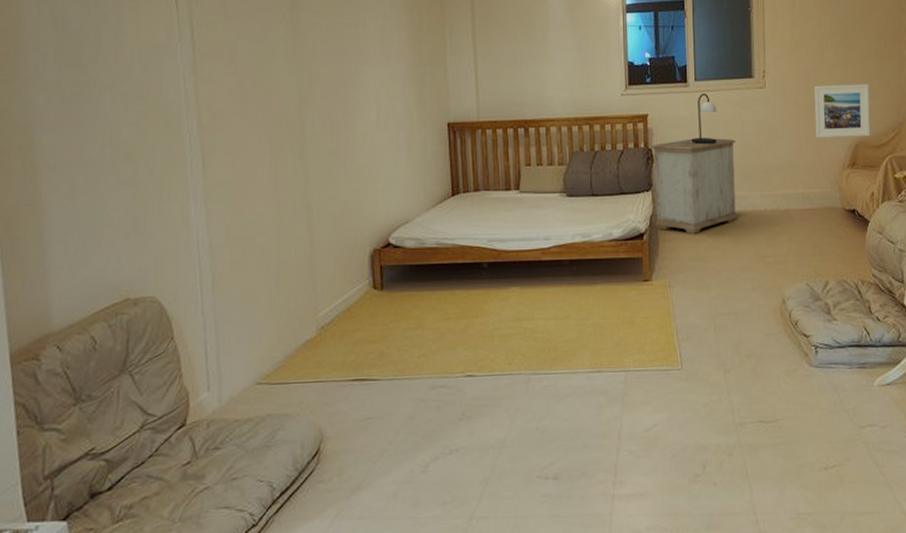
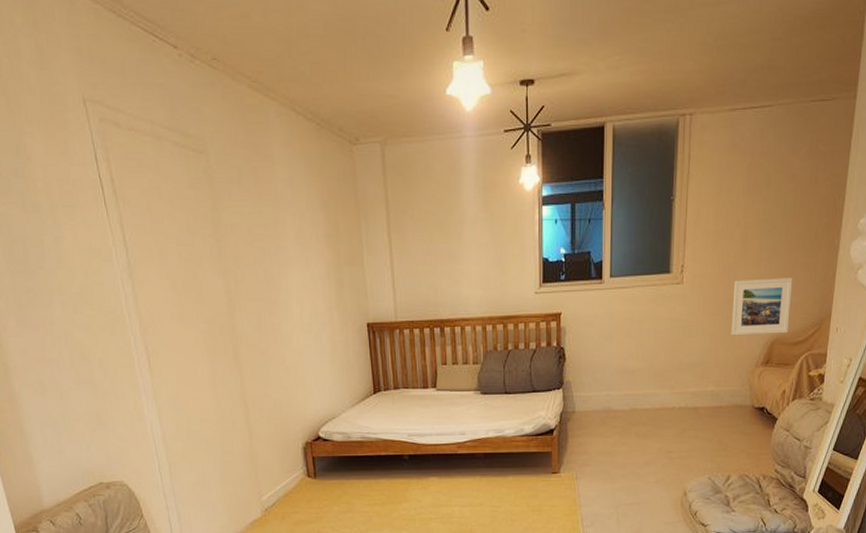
nightstand: present [650,138,737,234] -> none [563,336,648,430]
table lamp: present [691,93,717,145] -> none [604,290,631,343]

